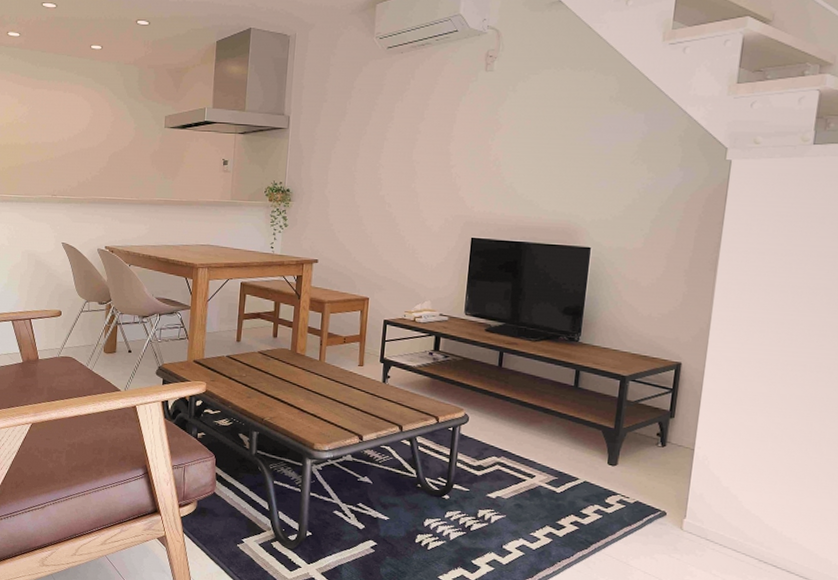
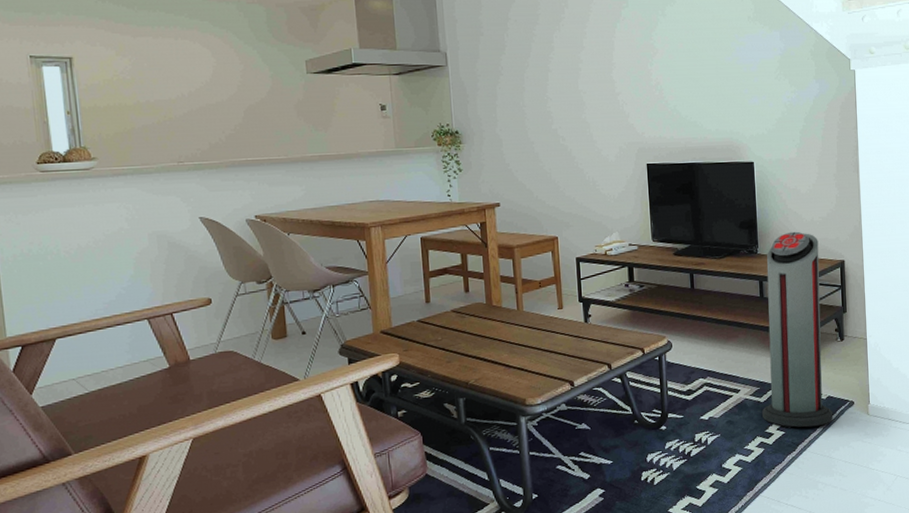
air purifier: none [556,324,653,530] -> present [762,231,834,428]

